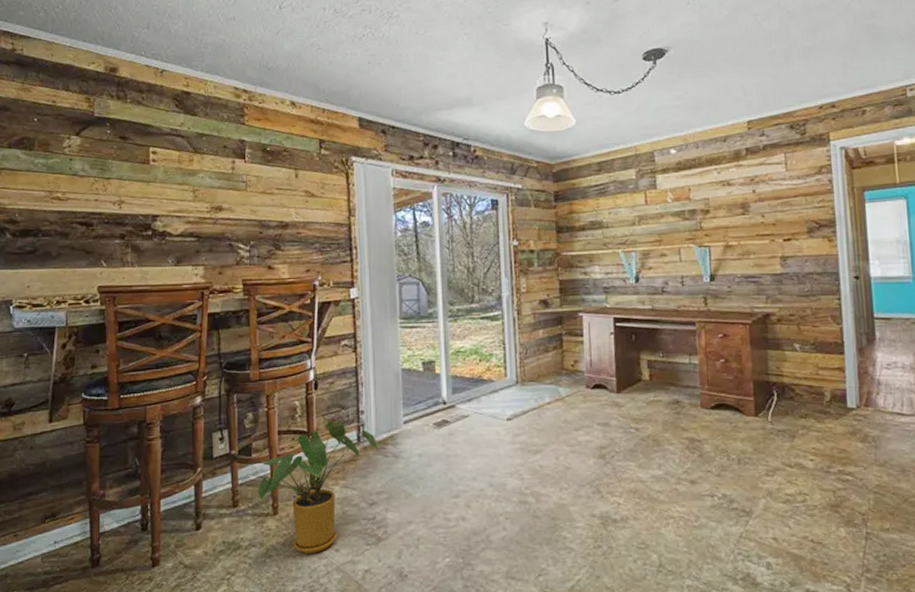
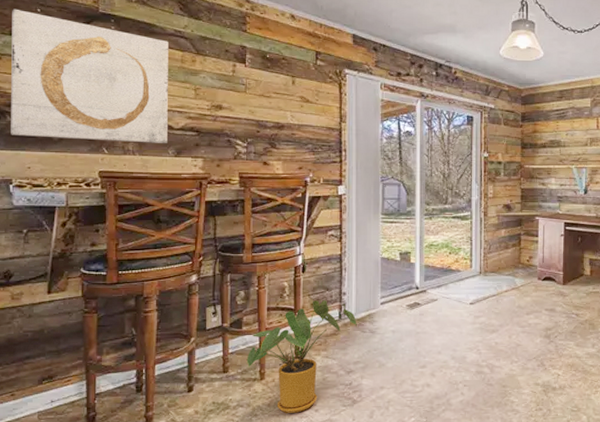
wall art: none [10,120,167,254] -> present [11,9,168,143]

